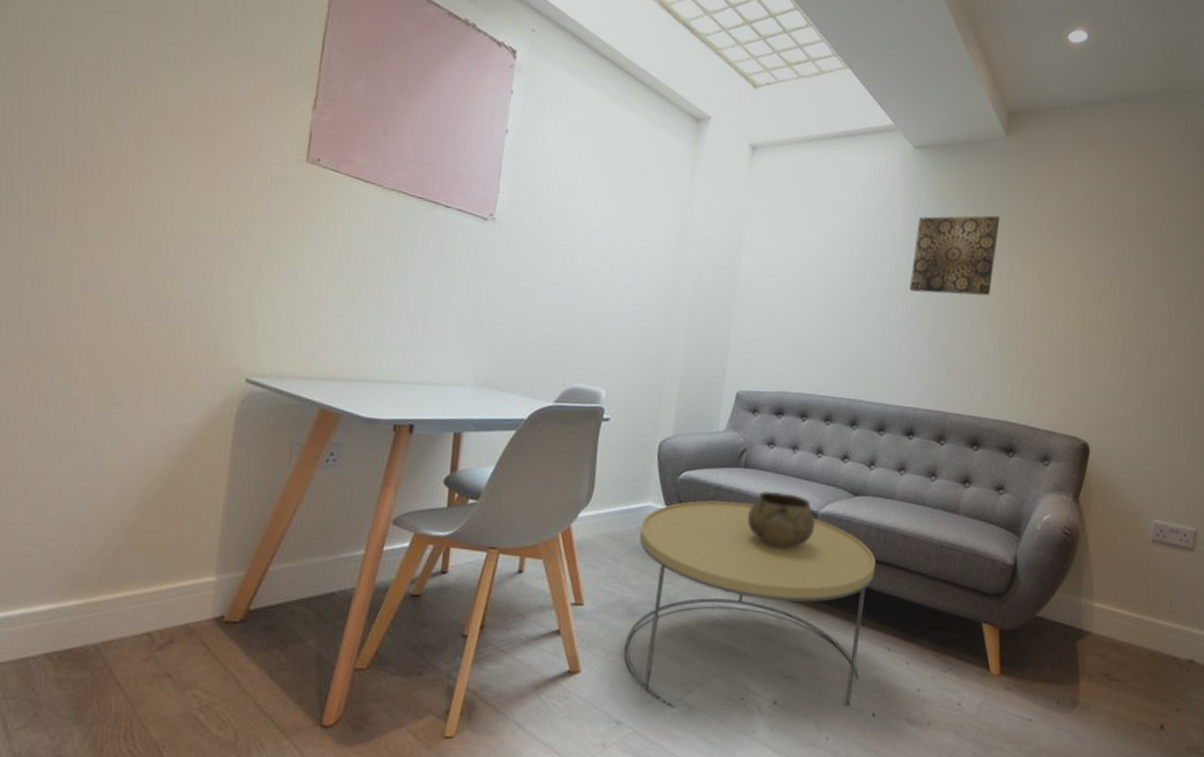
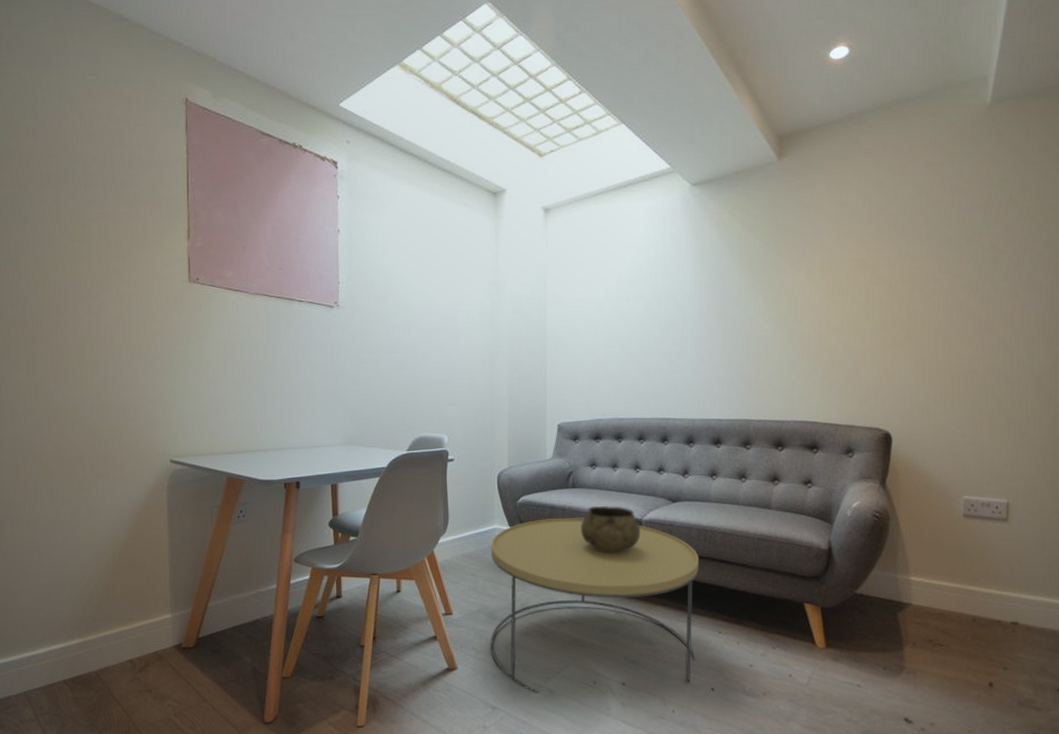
wall art: present [909,215,1001,296] -> none [702,234,781,315]

